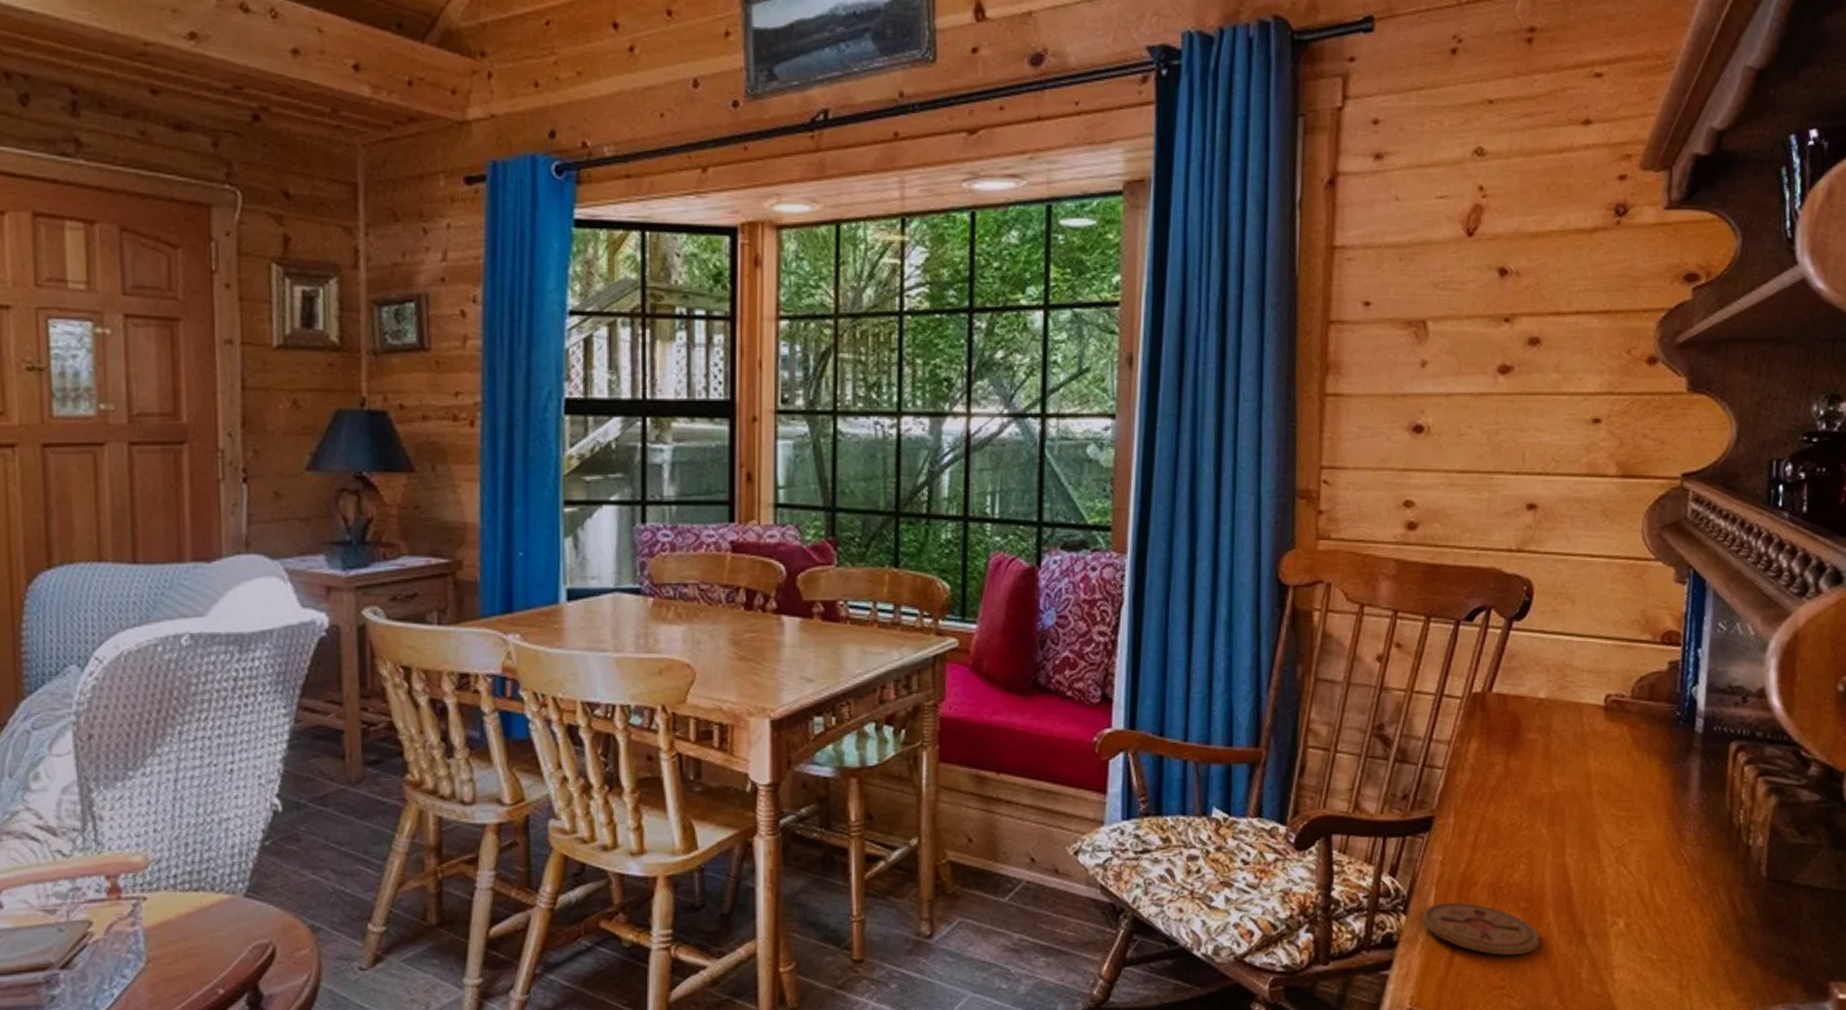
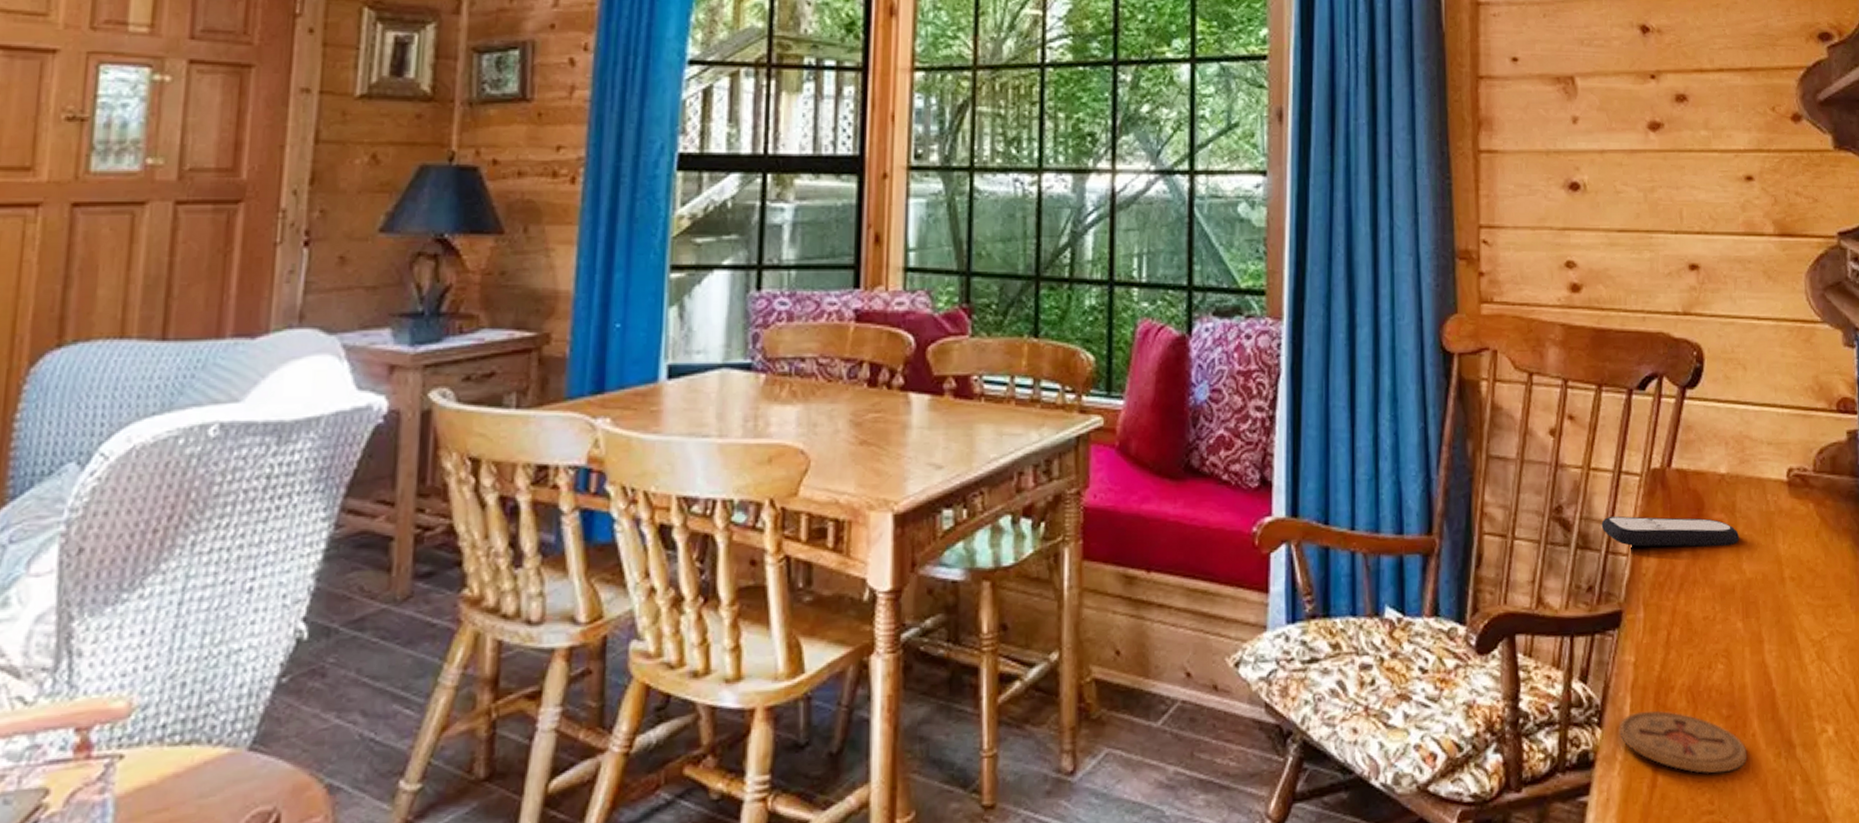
remote control: none [1420,733,1553,763] -> present [1601,515,1740,547]

